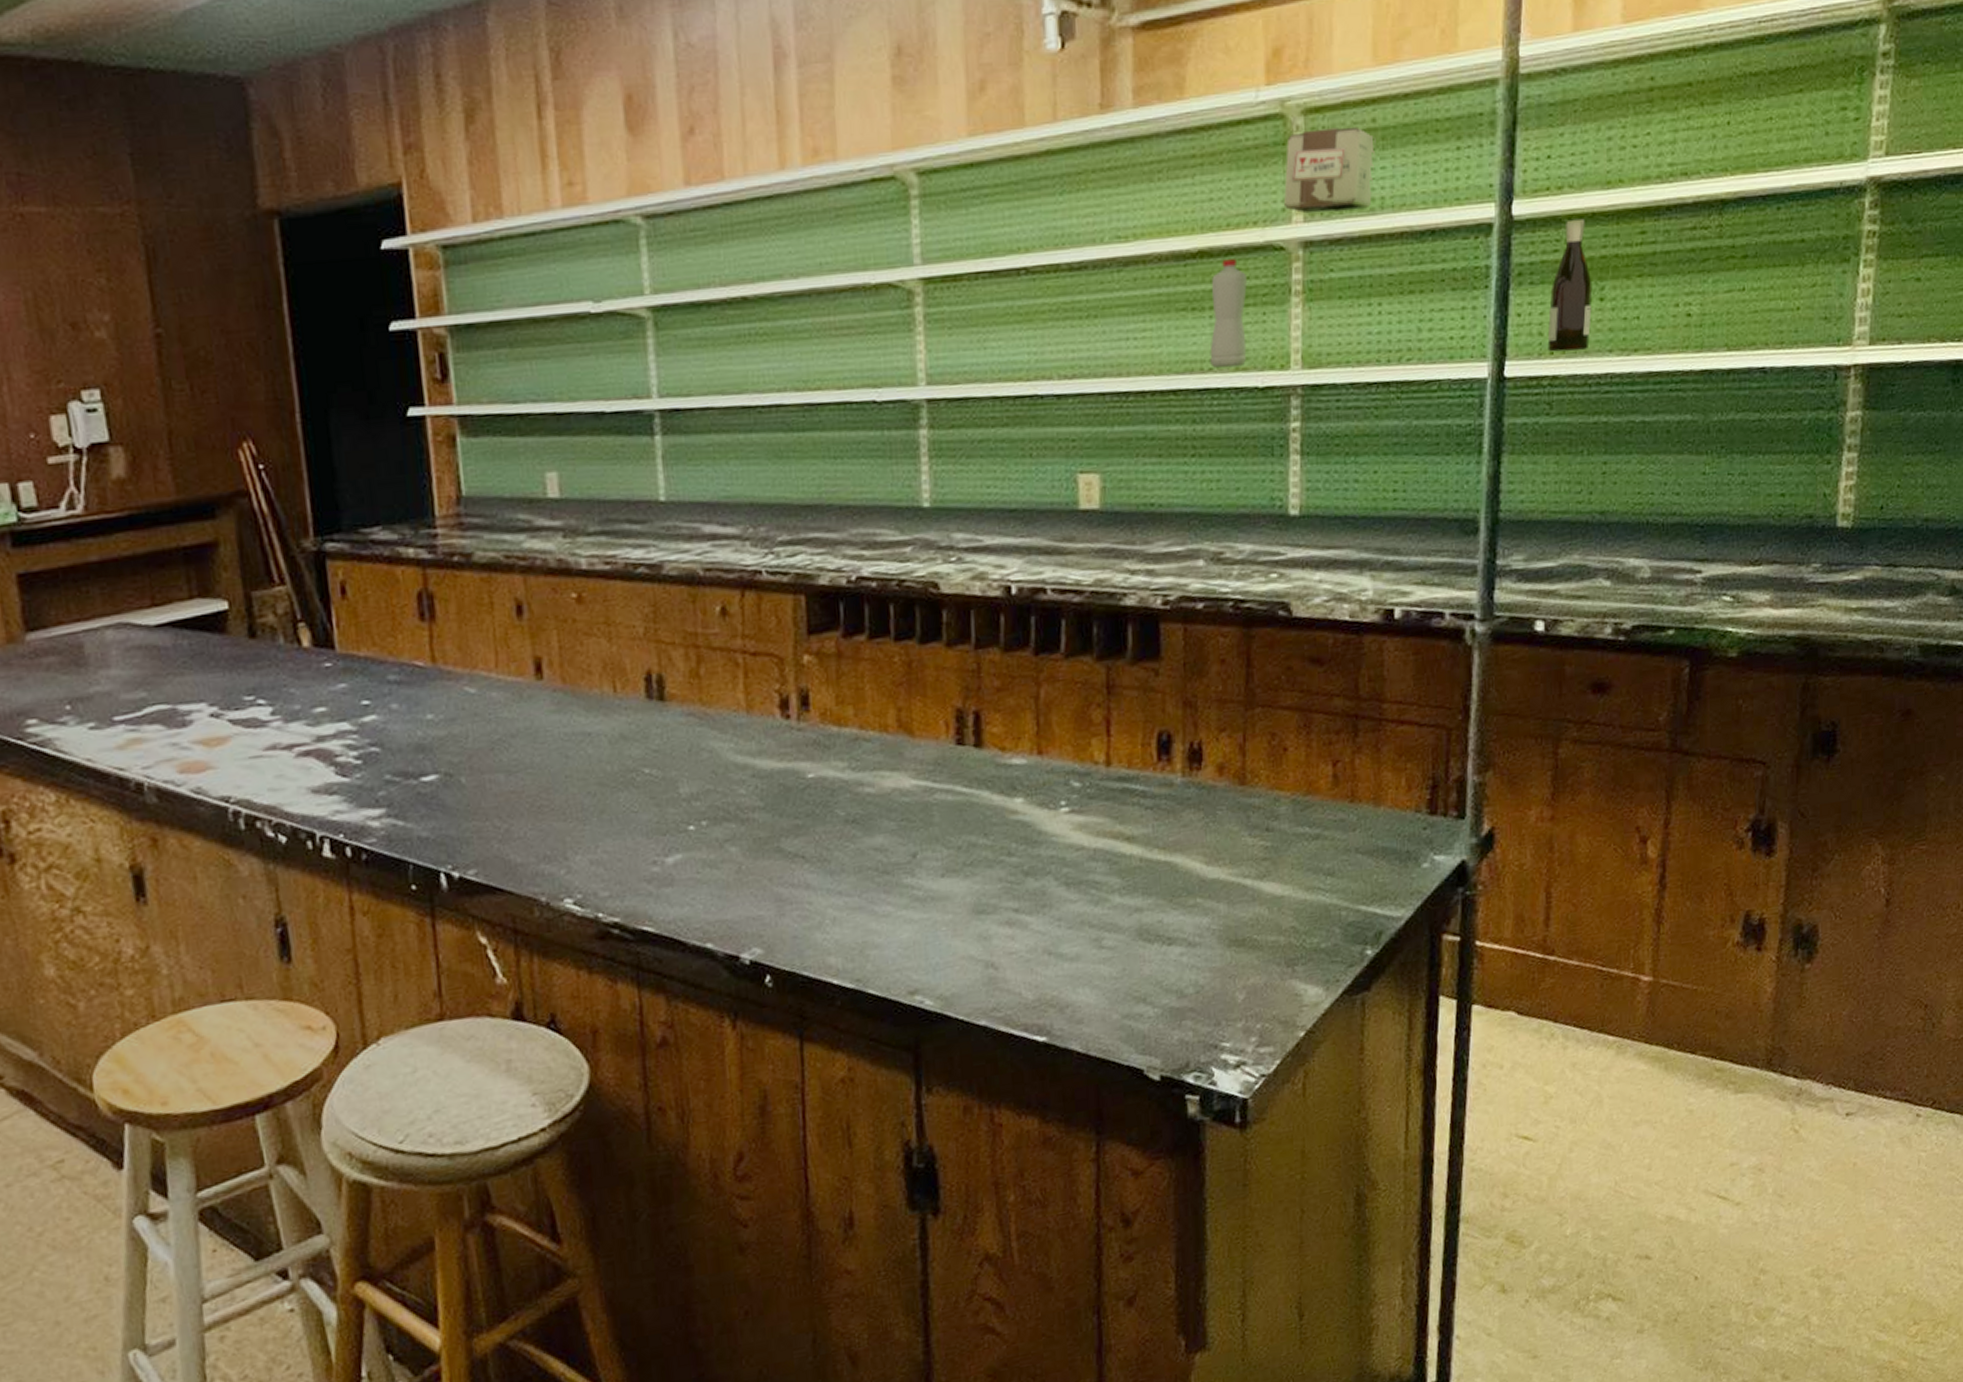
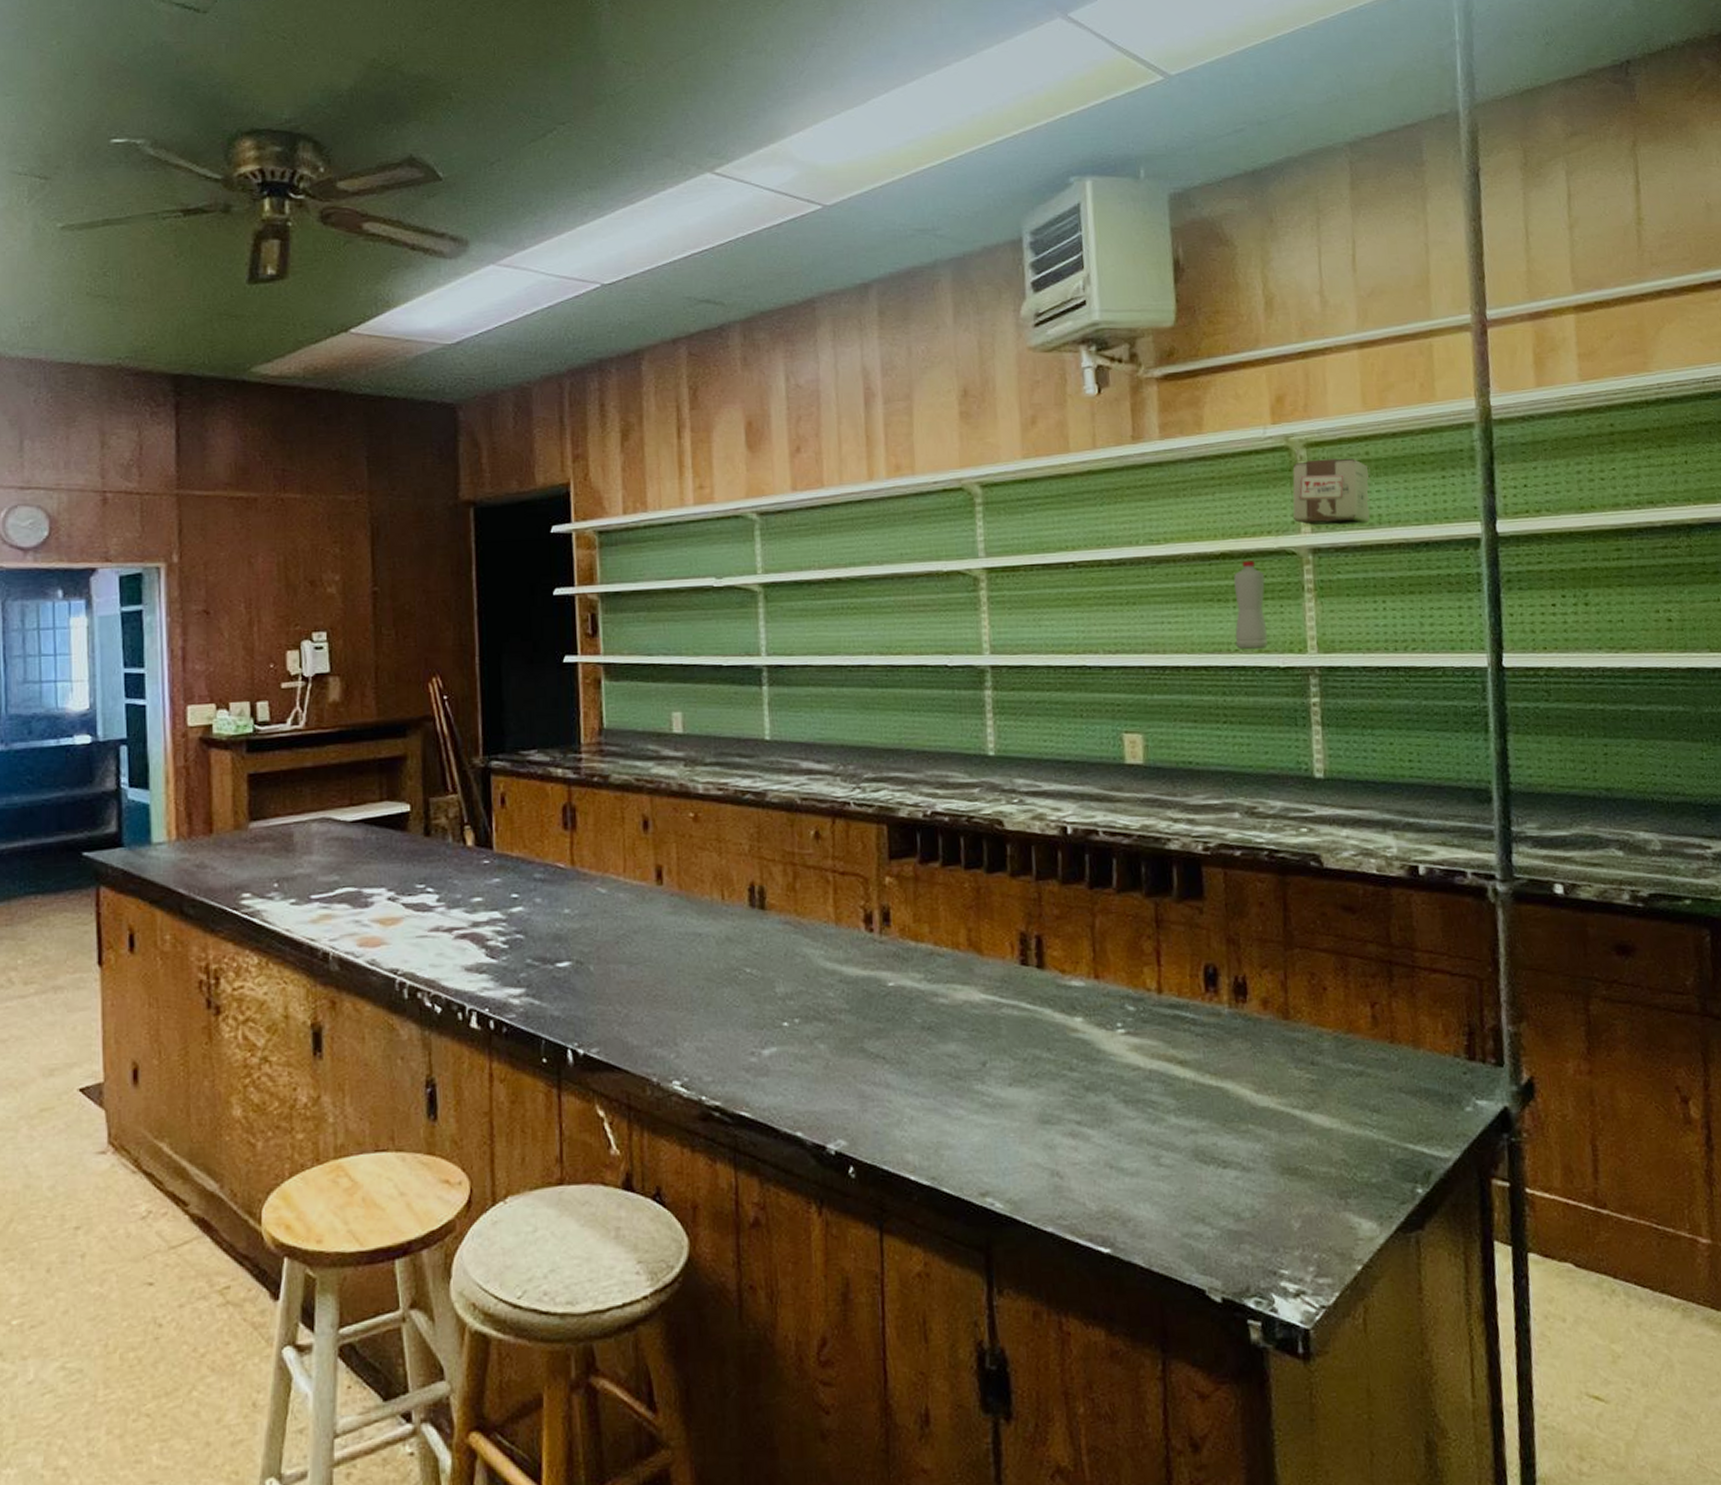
bottle: present [1547,218,1593,353] -> none [1538,536,1579,648]

